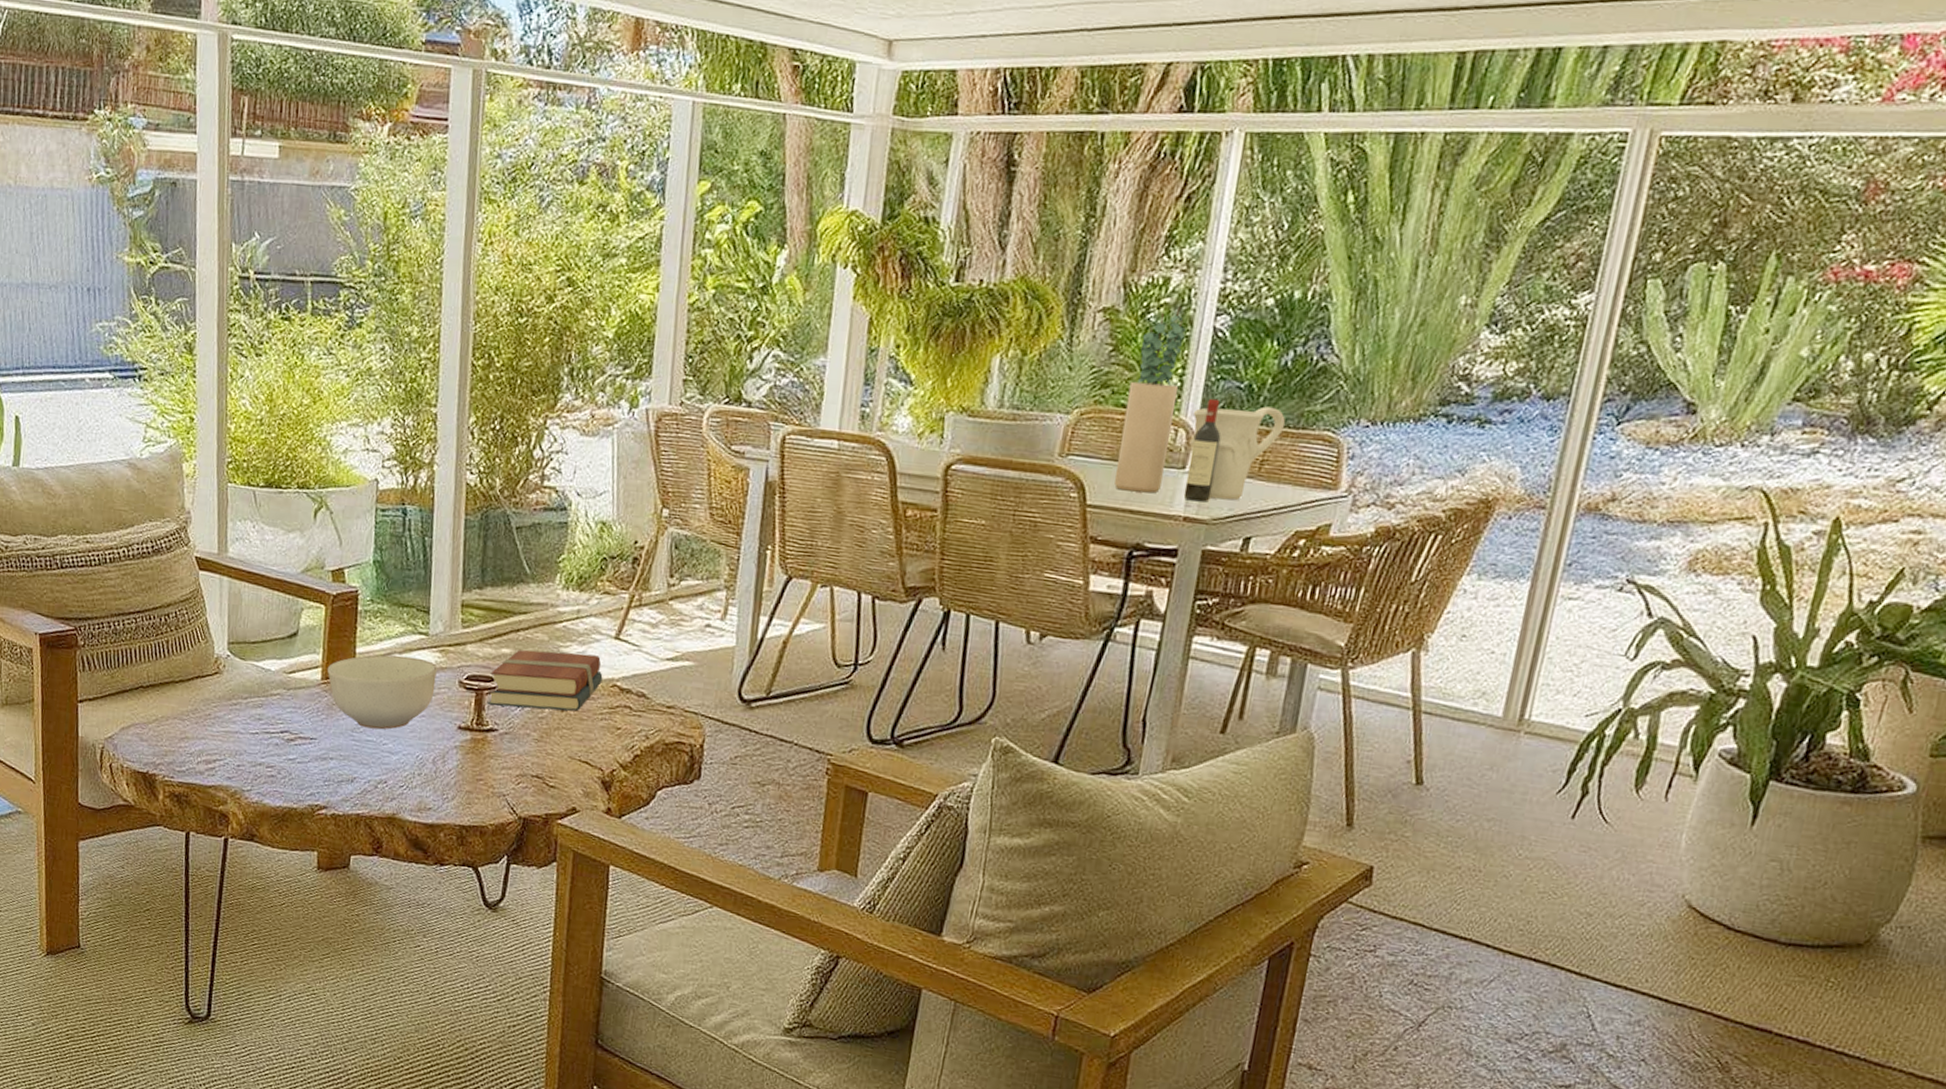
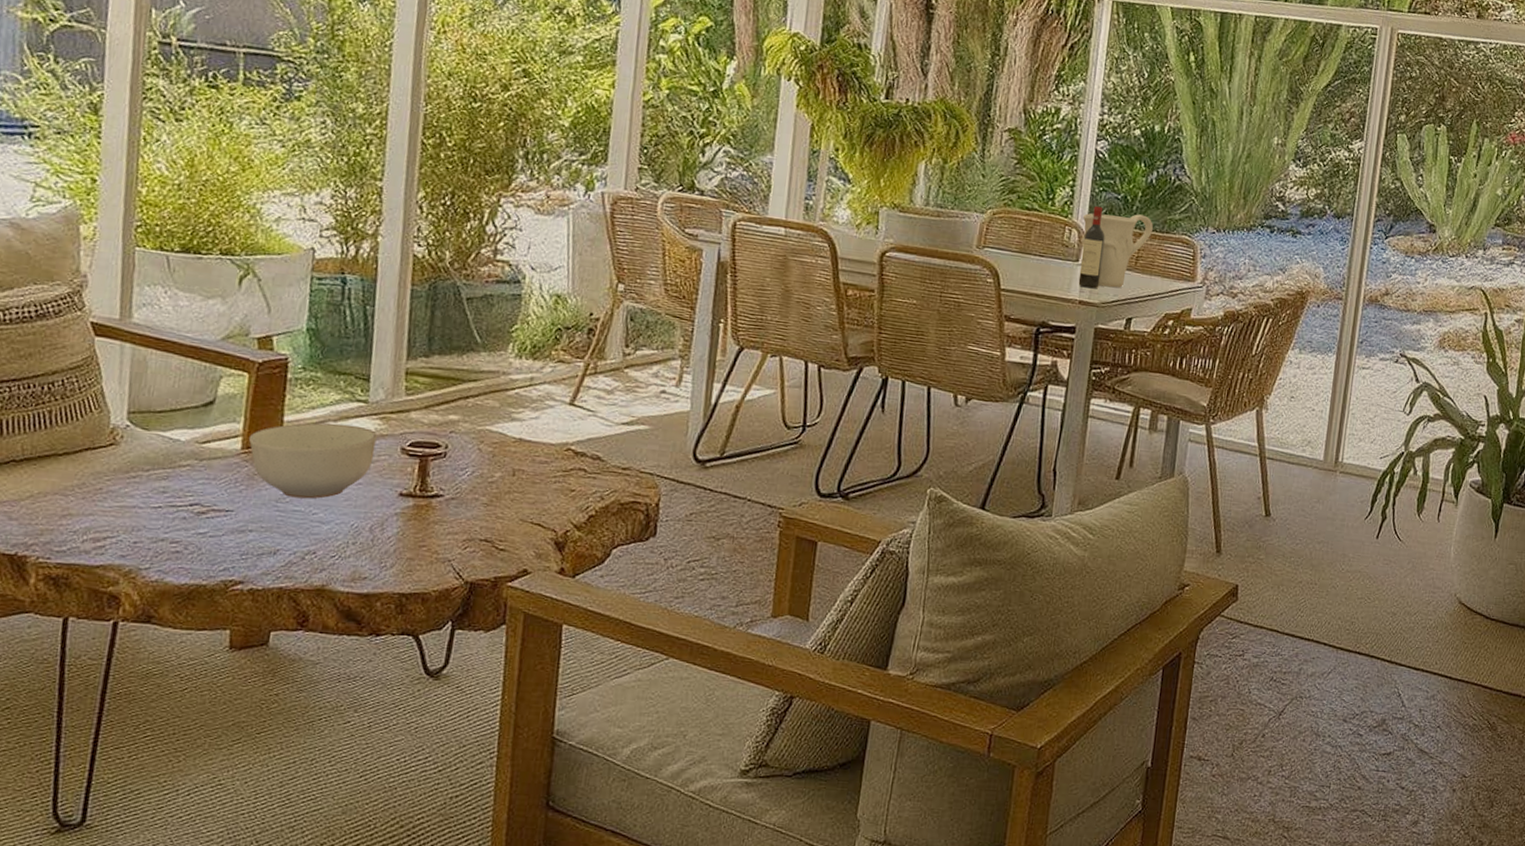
books: present [488,649,603,712] -> none [433,416,557,475]
vase: present [1114,306,1186,494] -> none [1023,131,1074,281]

